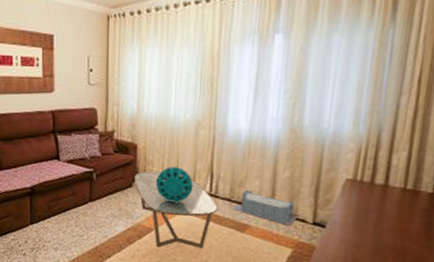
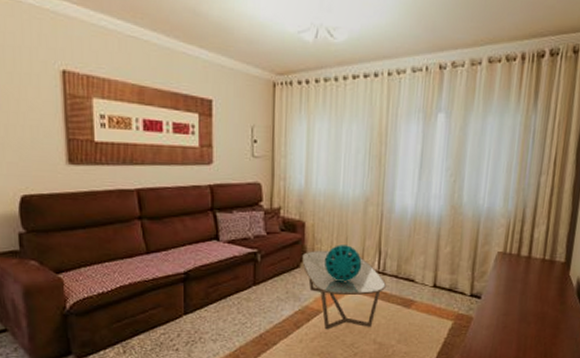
storage bin: present [231,190,296,226] -> none [398,266,456,299]

